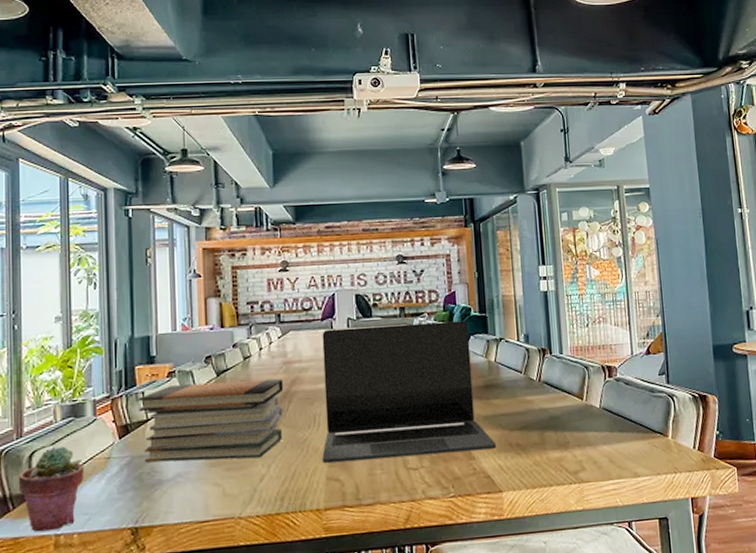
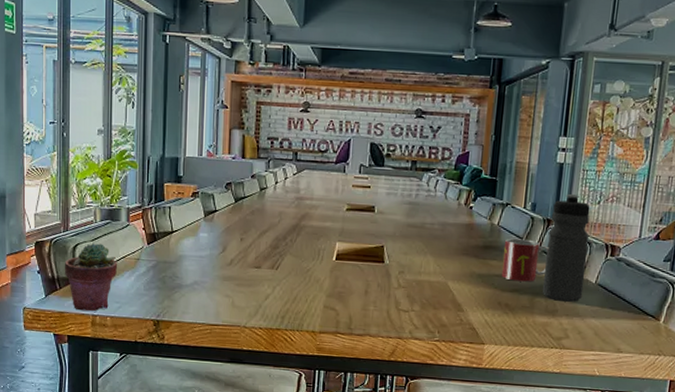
book stack: present [138,379,284,463] -> none [165,204,294,279]
laptop: present [322,320,497,464] -> none [322,173,486,305]
mug: none [504,372,551,418] -> present [501,238,548,282]
water bottle: none [545,320,590,432] -> present [543,194,590,302]

